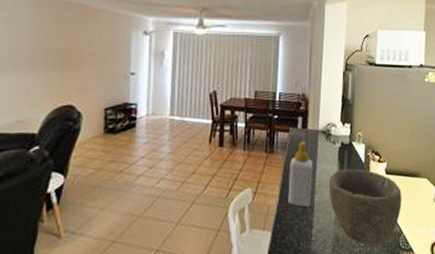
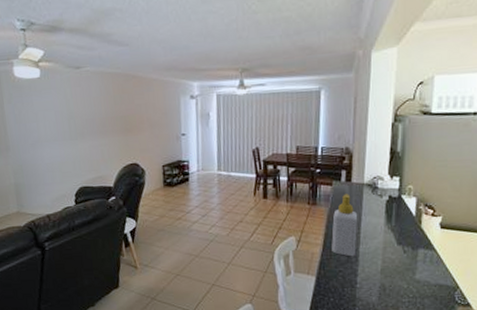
bowl: present [328,168,402,245] -> none [374,221,459,297]

